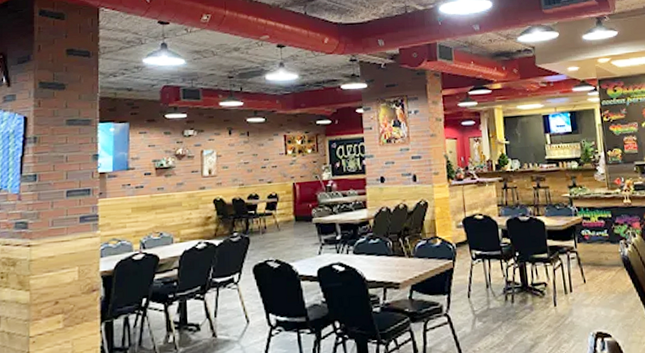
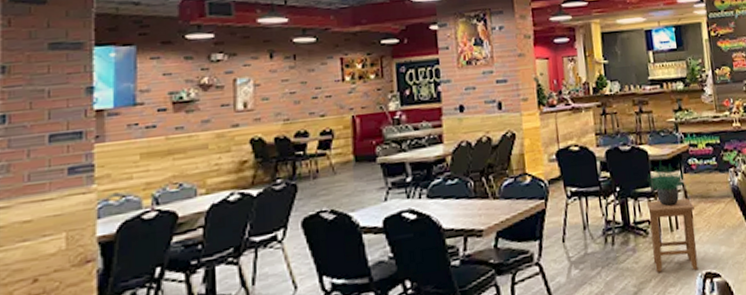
stool: none [542,265,590,330] -> present [646,198,698,273]
potted plant: none [544,233,579,271] -> present [648,163,686,206]

